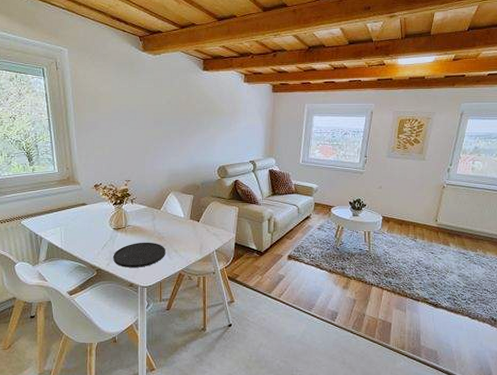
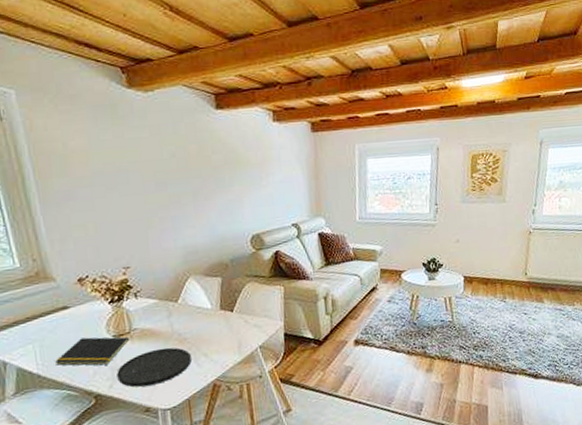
notepad: none [73,227,124,248] -> present [54,337,129,366]

